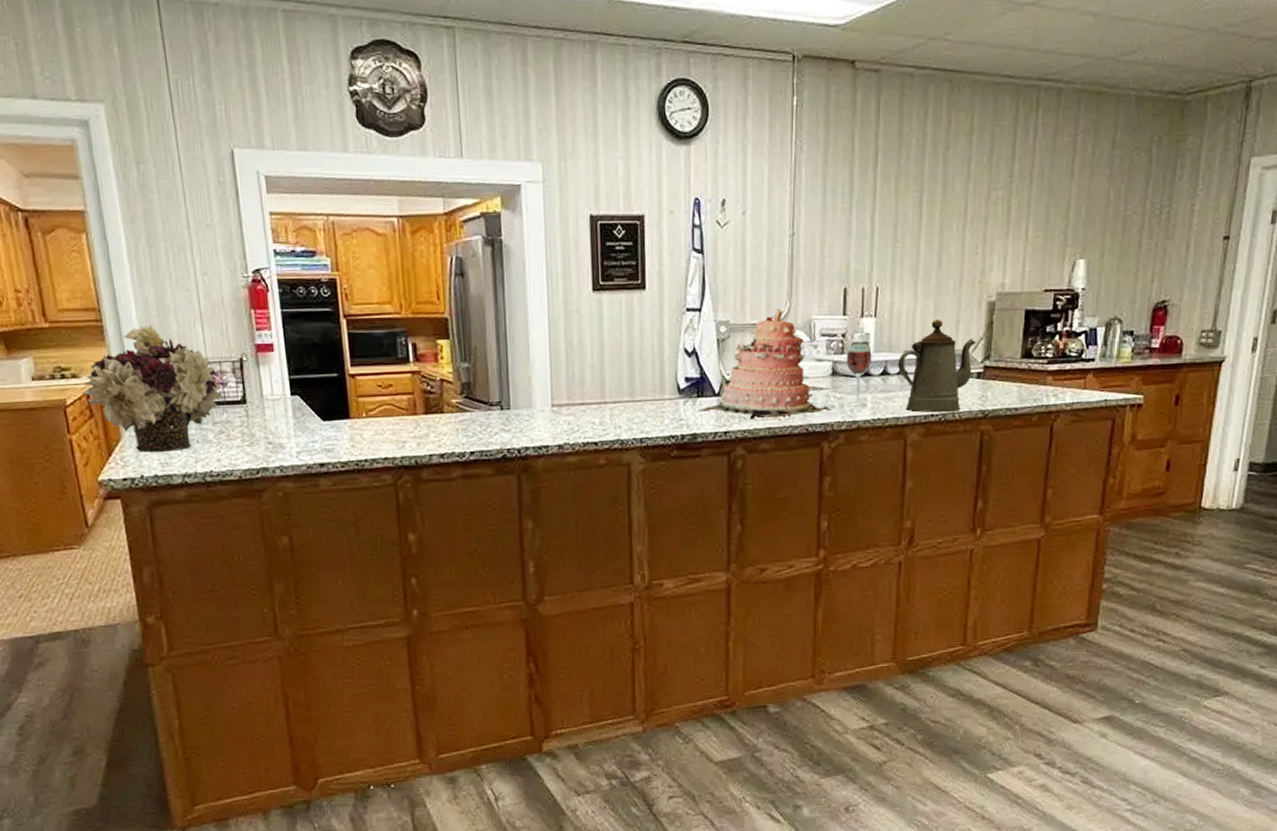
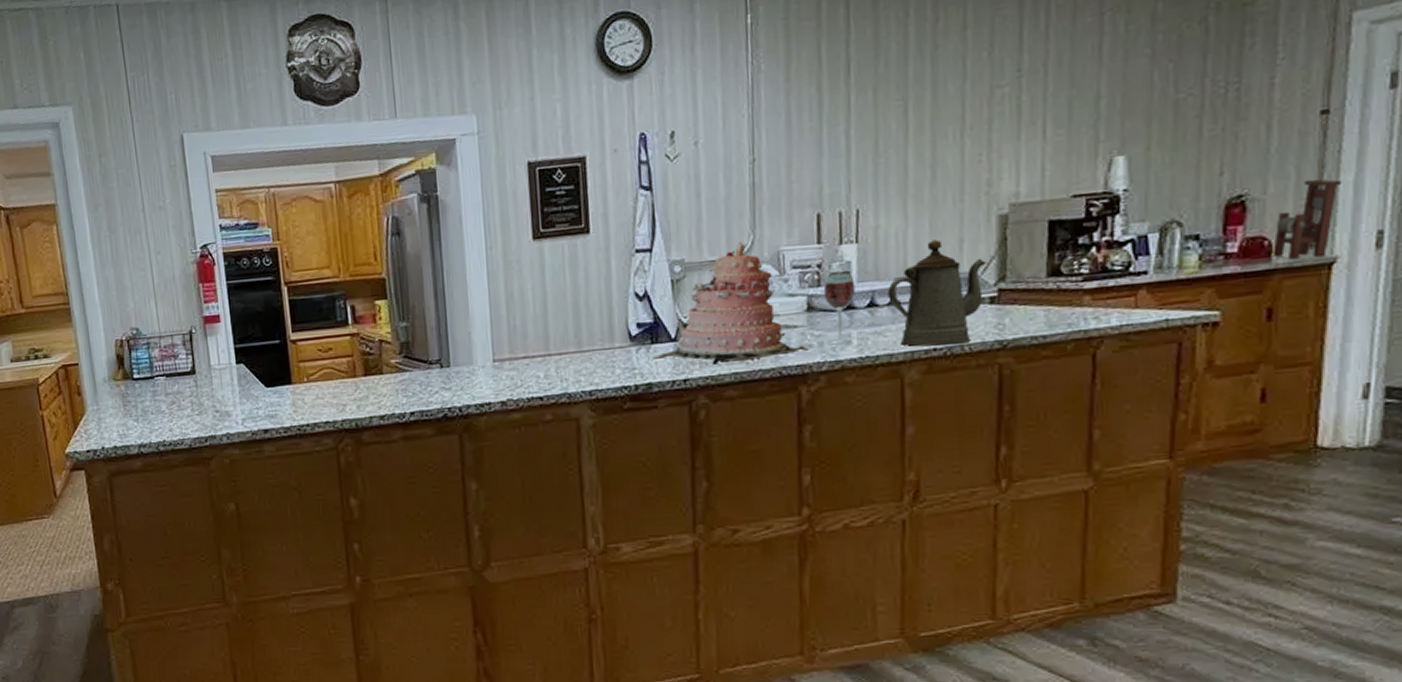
flower arrangement: present [81,325,223,452] -> none [51,304,174,425]
paper towel holder: none [1183,292,1234,357] -> present [1273,179,1343,259]

